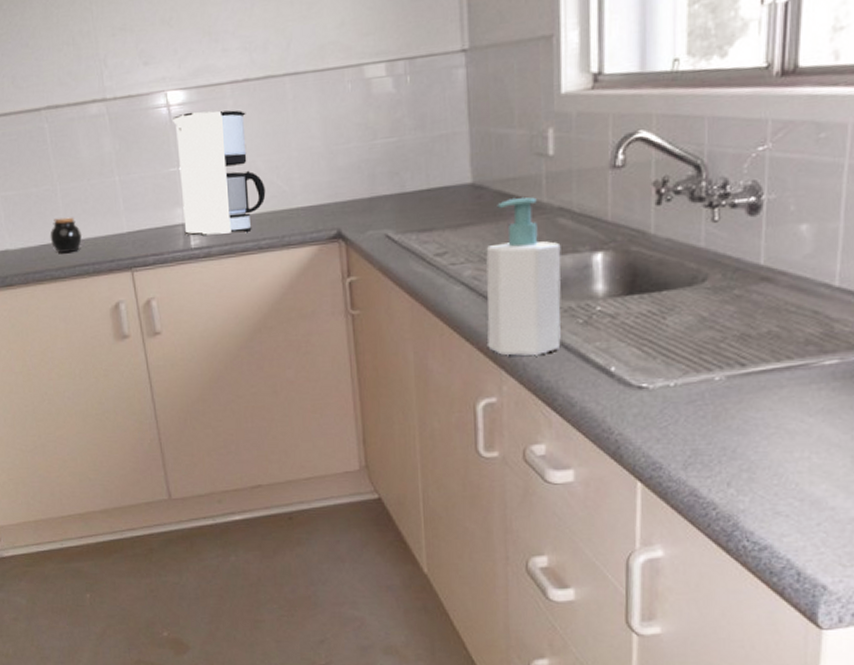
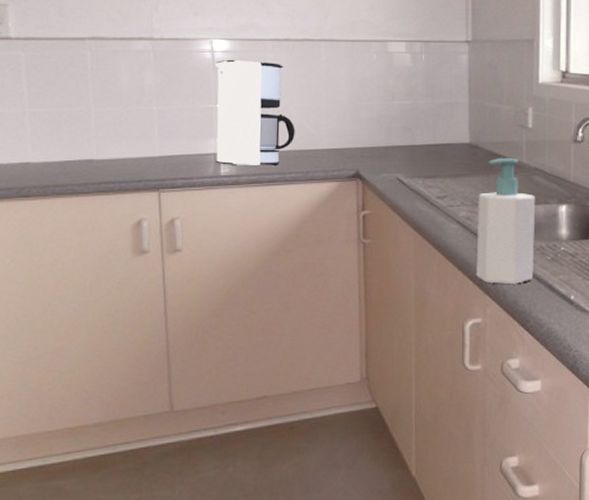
jar: present [50,217,82,254] -> none [77,138,111,171]

